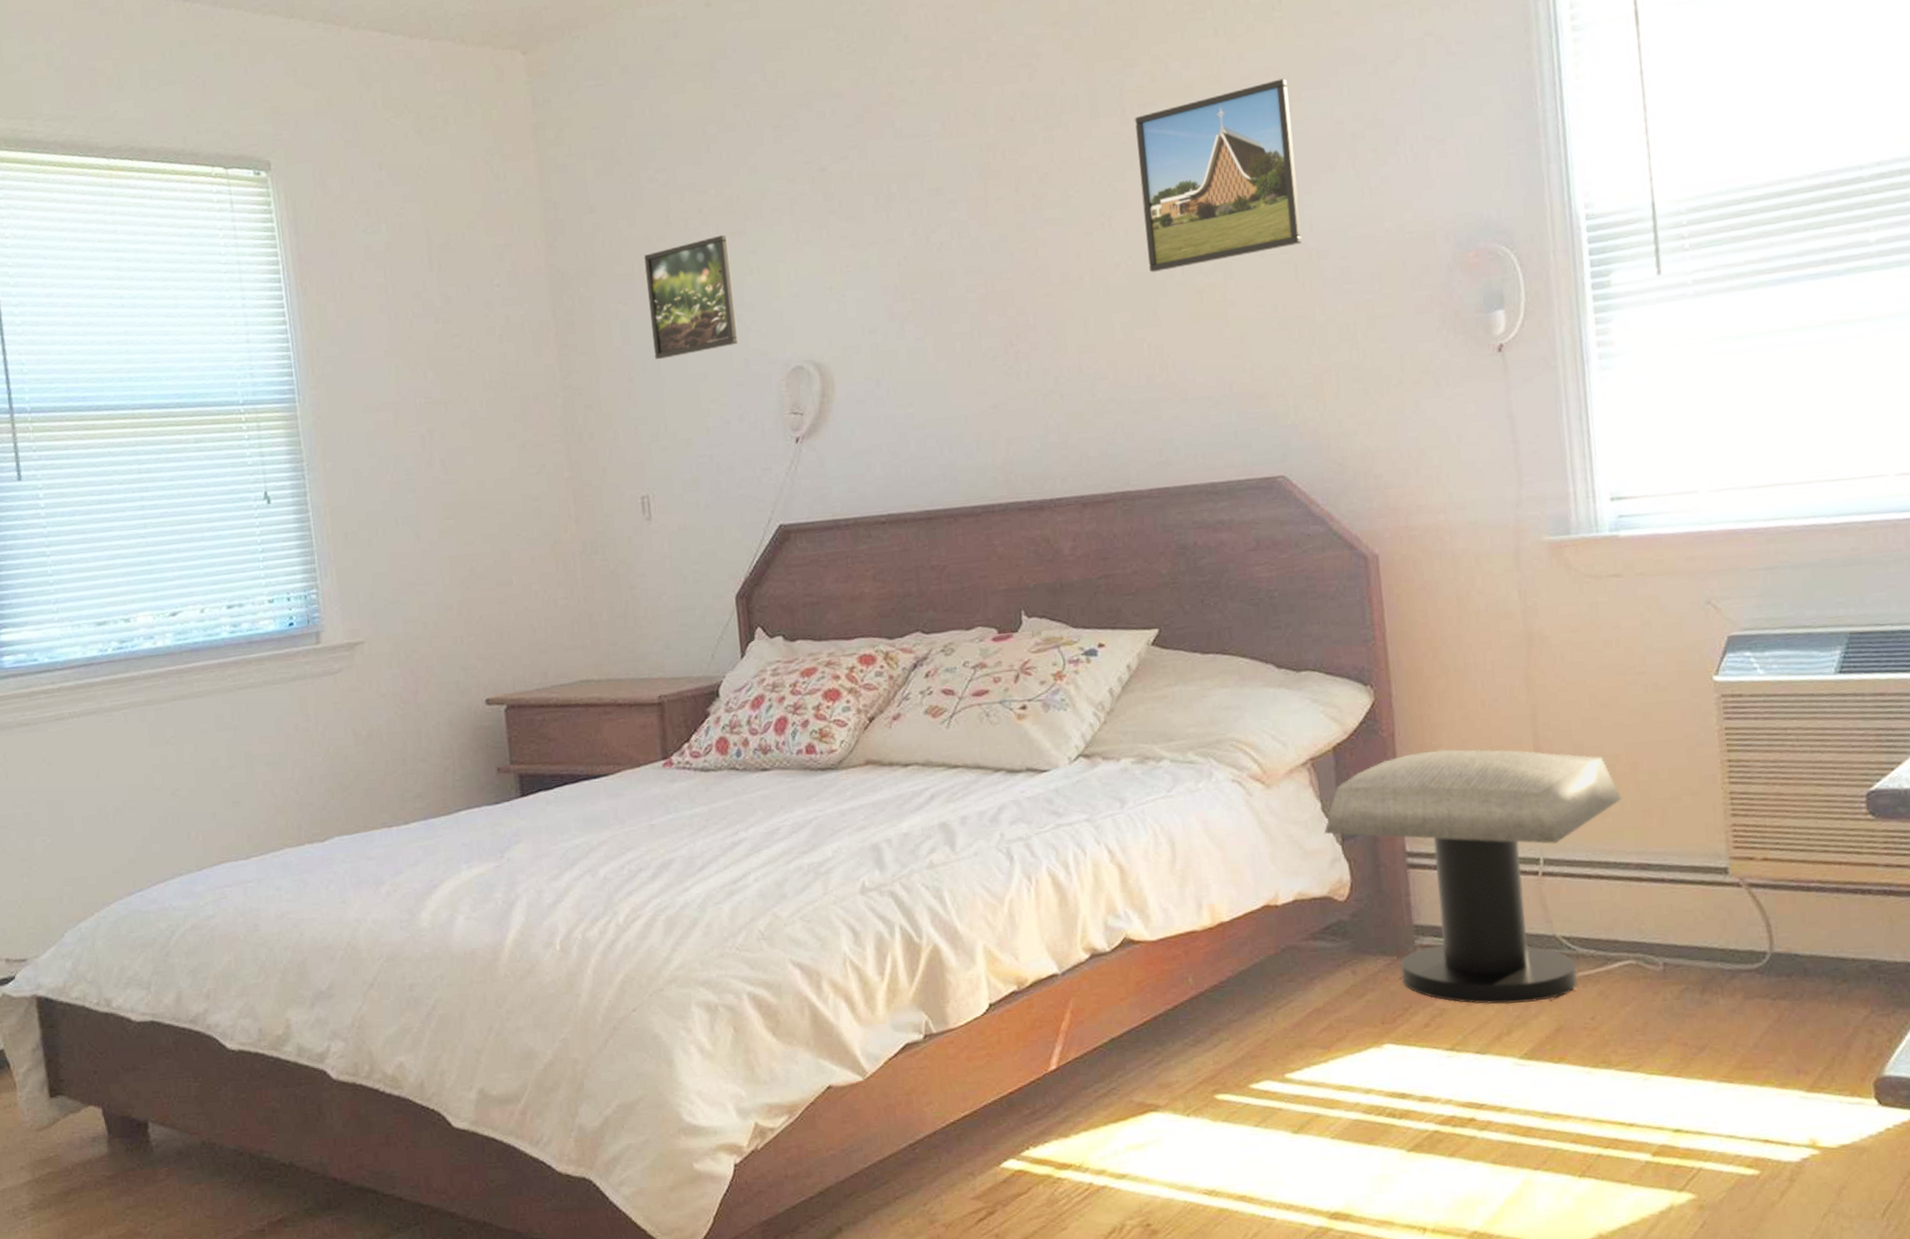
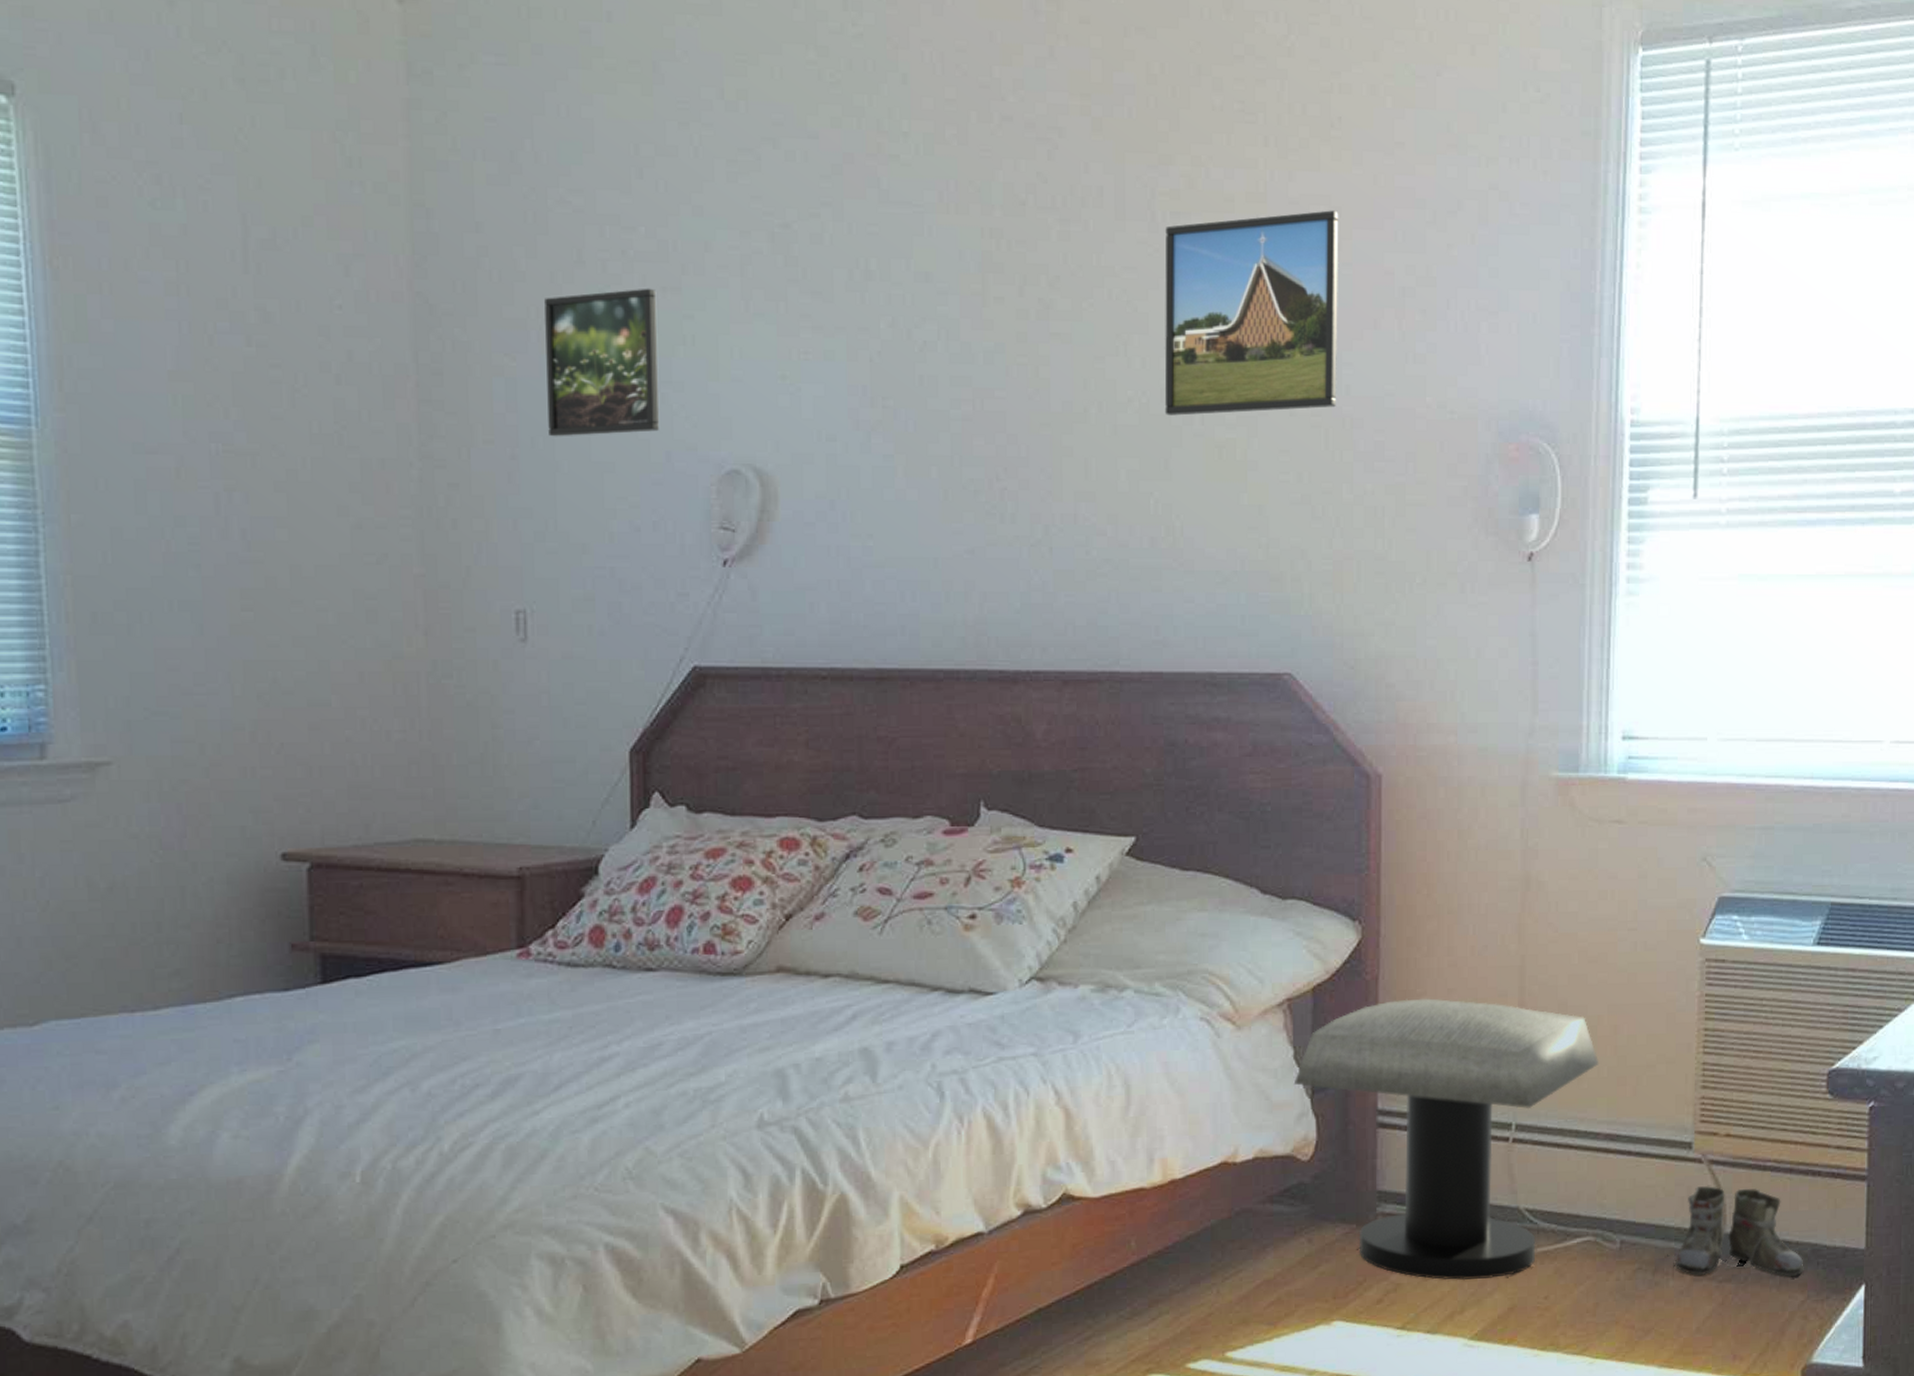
boots: none [1714,907,1864,994] -> present [1667,1185,1804,1277]

